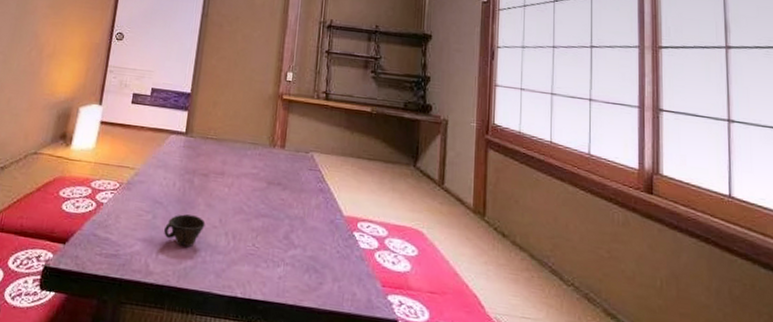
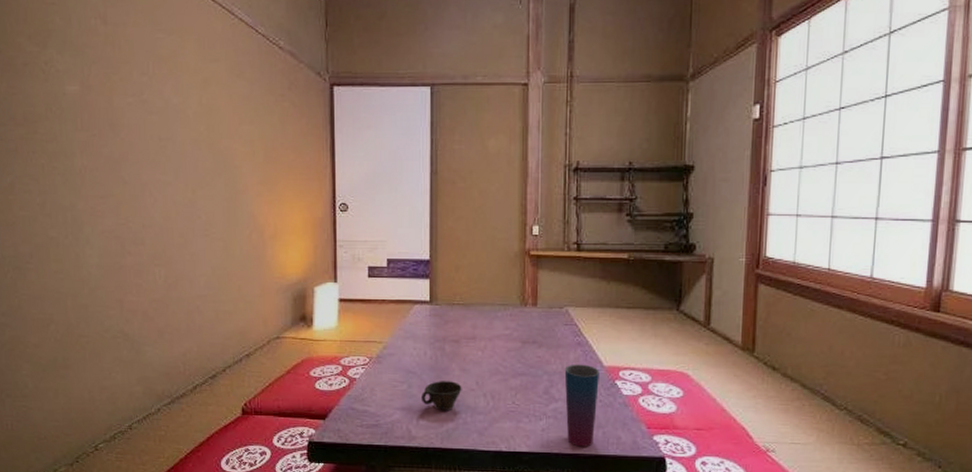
cup: none [303,210,339,301] -> present [564,364,599,447]

